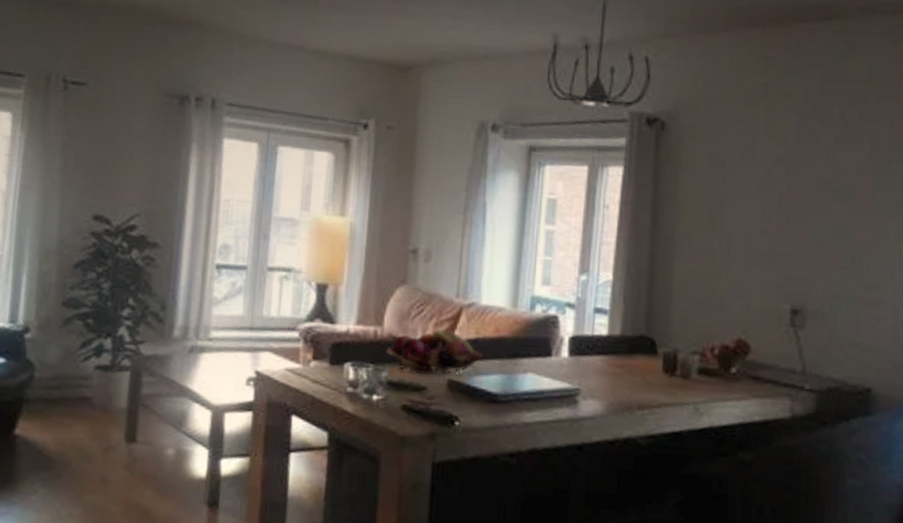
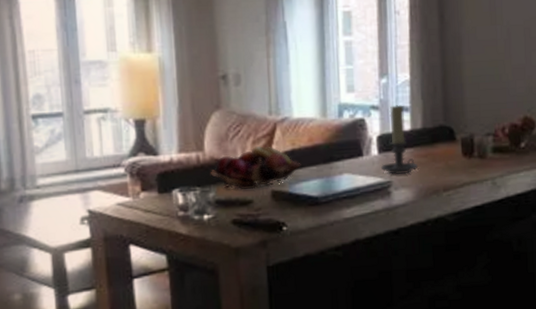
candle holder: none [569,306,612,383] -> present [380,105,419,174]

